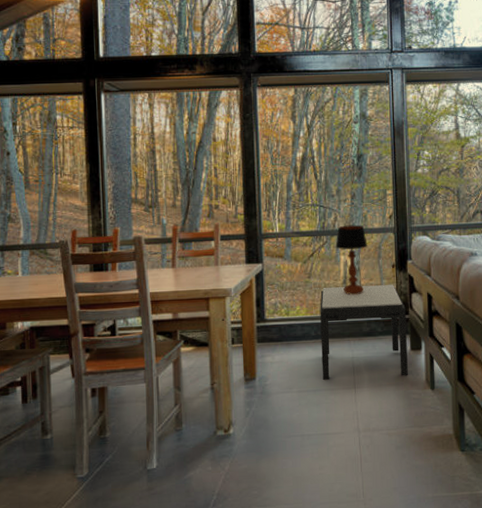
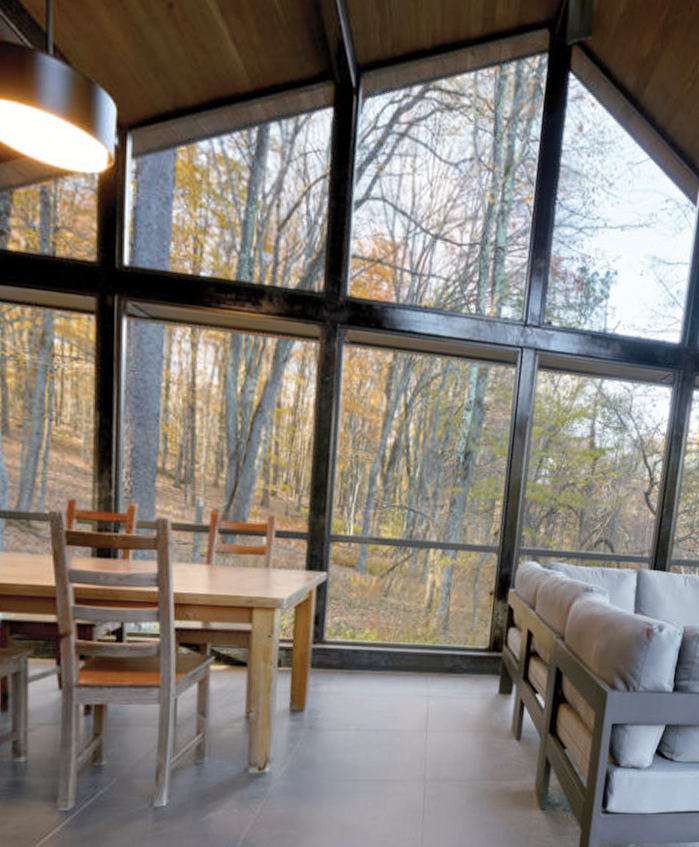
side table: present [320,285,408,380] -> none [388,609,500,722]
table lamp: present [335,224,367,295] -> none [423,537,464,622]

